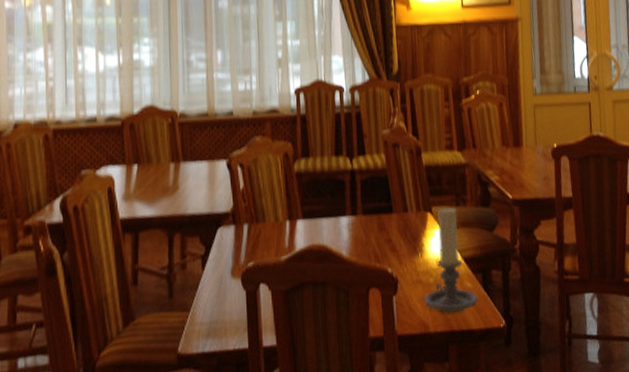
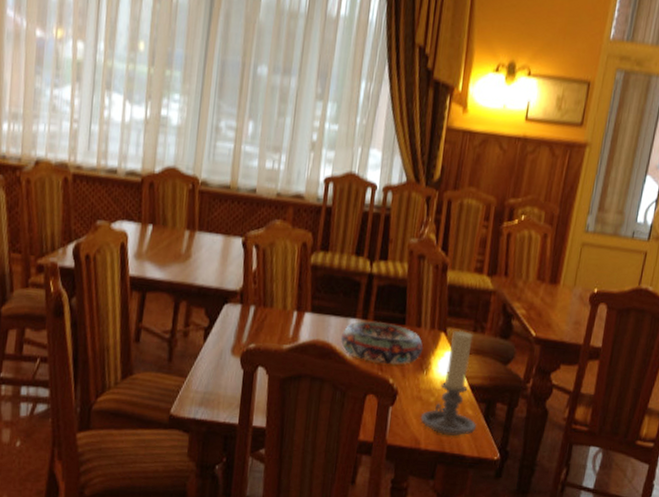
decorative bowl: none [335,214,414,256] -> present [341,321,423,365]

